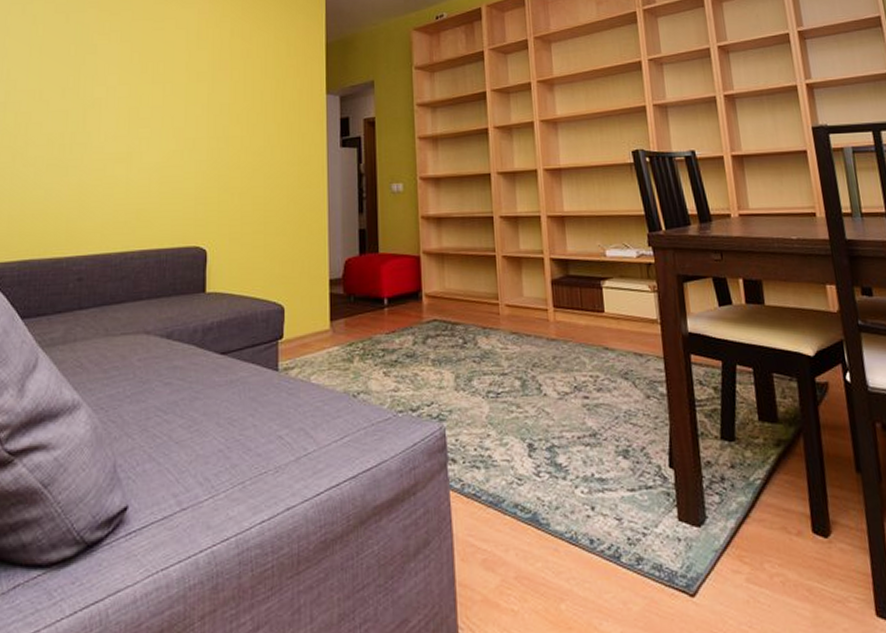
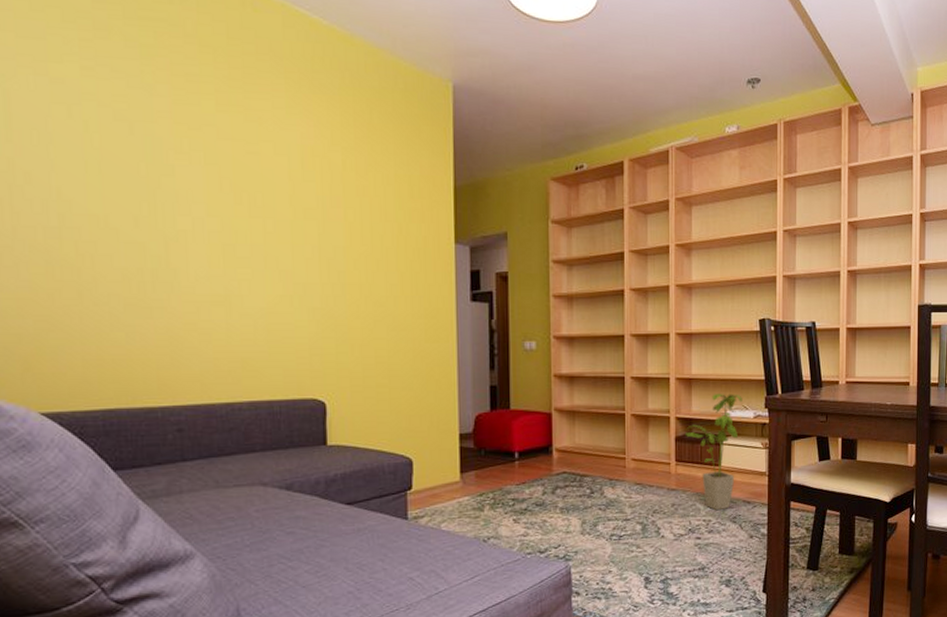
house plant: none [561,231,622,365] -> present [684,394,742,511]

